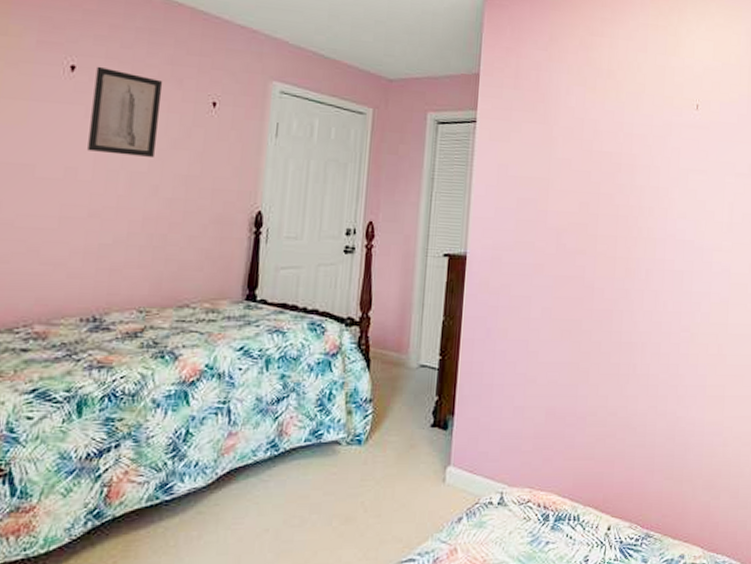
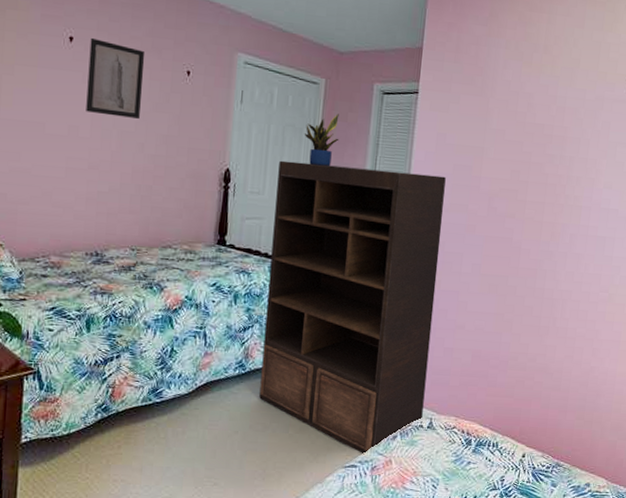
bookshelf: none [296,200,509,546] -> present [259,160,446,456]
potted plant: none [349,146,389,205] -> present [304,114,339,166]

